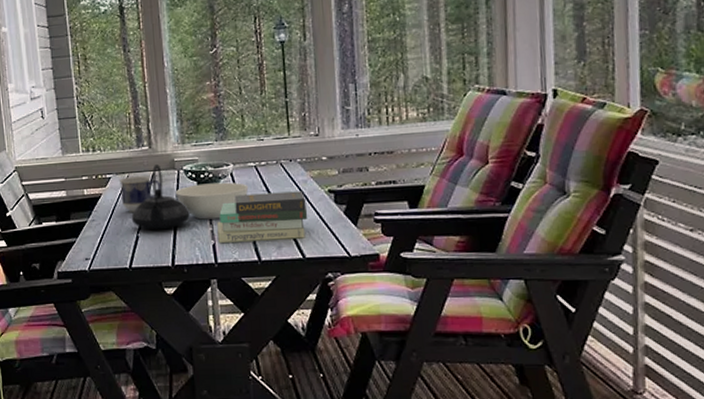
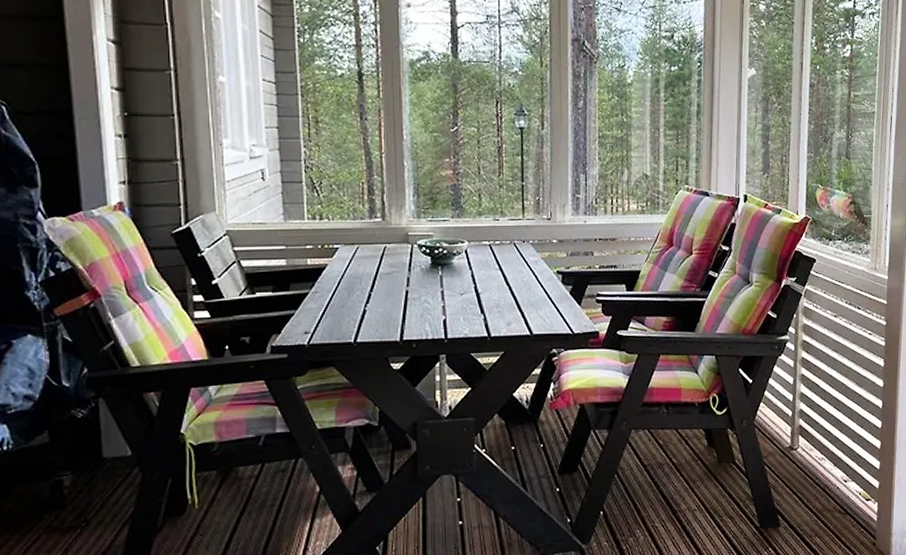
cup: present [120,175,160,212] -> none [348,247,392,285]
teapot: present [131,164,190,230] -> none [359,237,422,303]
bowl: present [175,182,249,220] -> none [407,259,482,295]
books: present [217,191,308,243] -> none [449,271,537,318]

